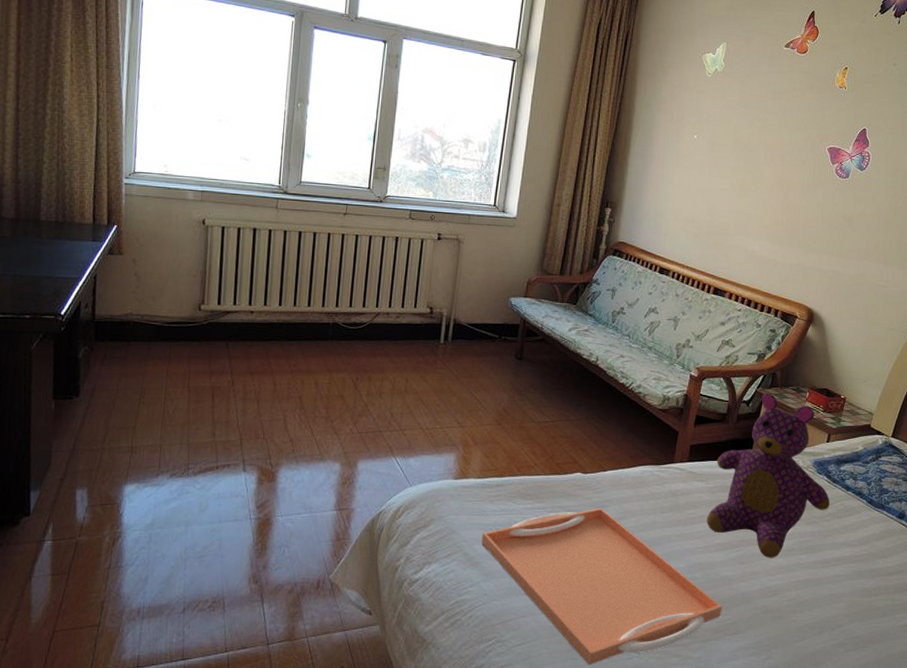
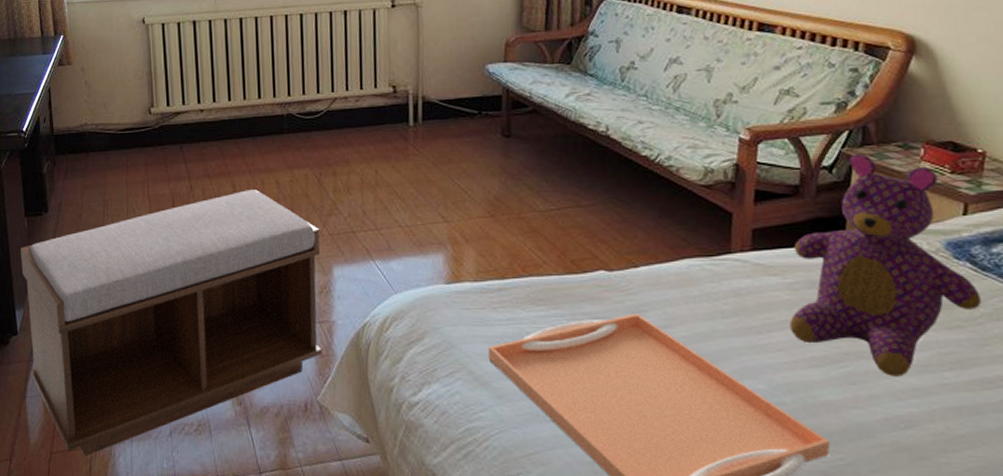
bench: none [40,388,350,634] -> present [21,190,322,457]

